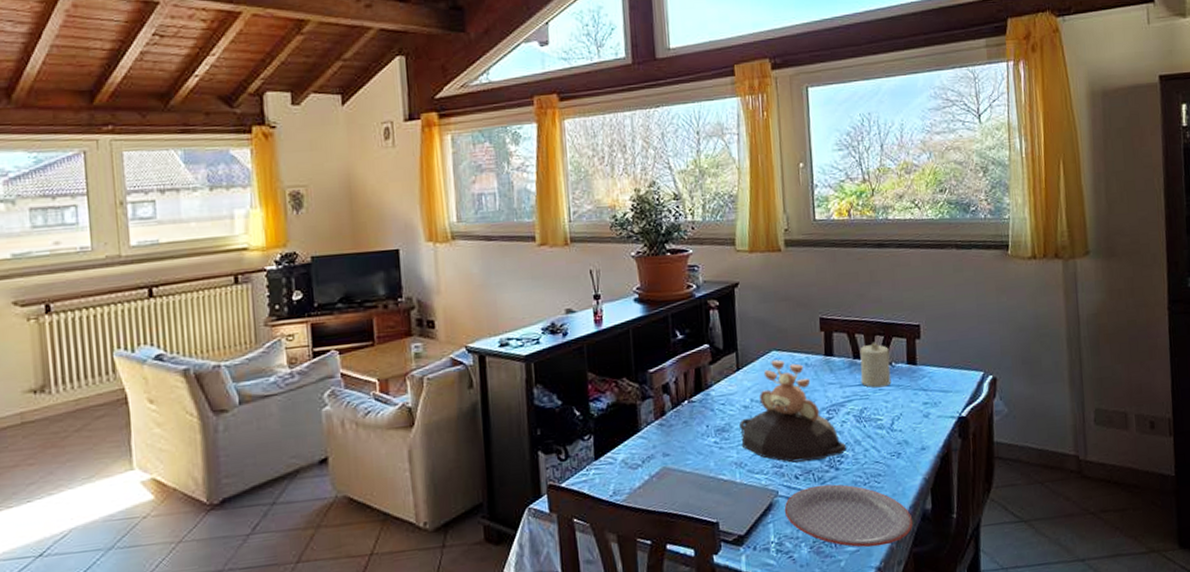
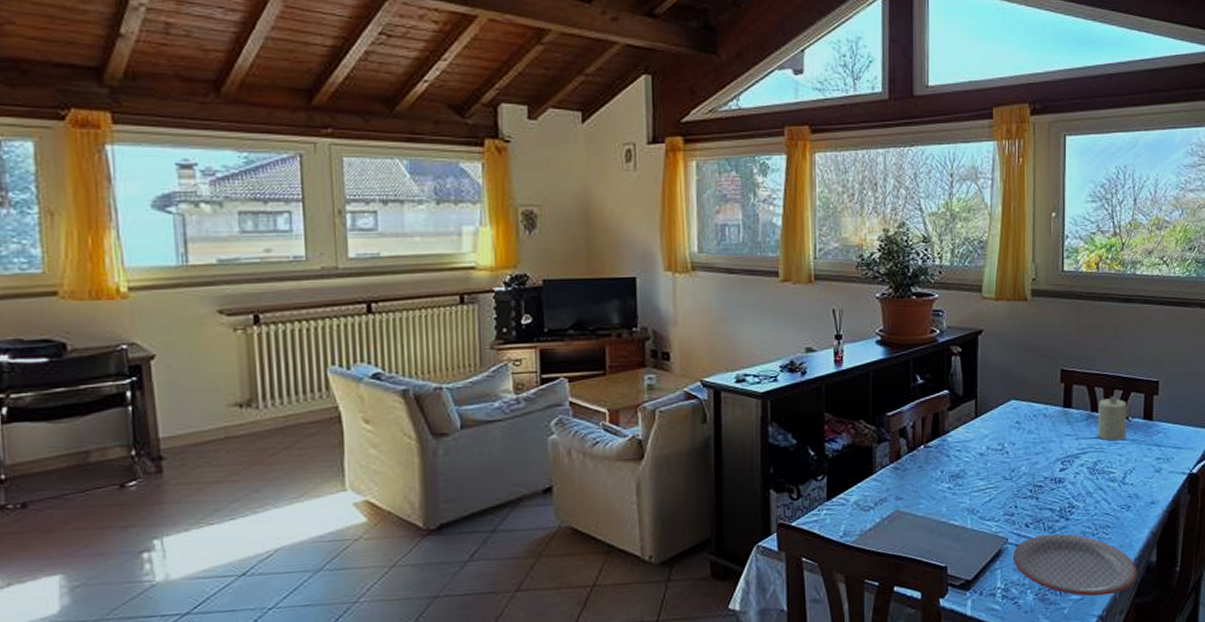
decorative bowl: present [739,359,847,463] -> none [974,409,1079,511]

